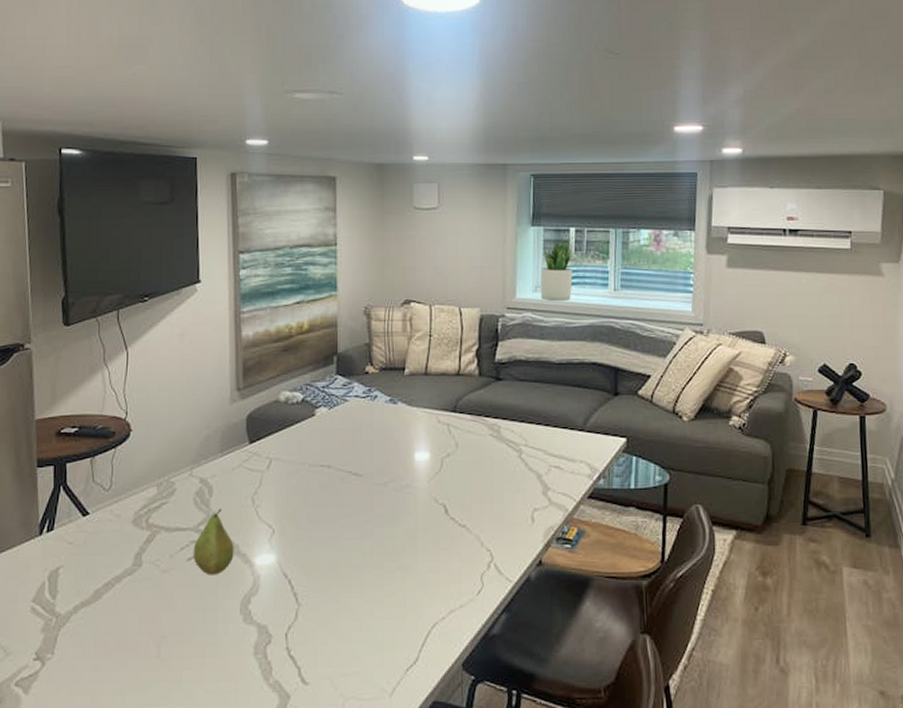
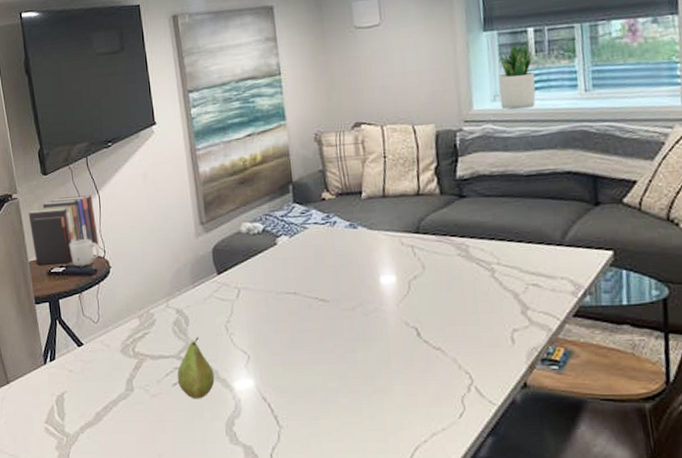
books: none [41,351,121,424] -> present [28,195,99,265]
mug: none [85,399,121,428] -> present [69,239,100,267]

